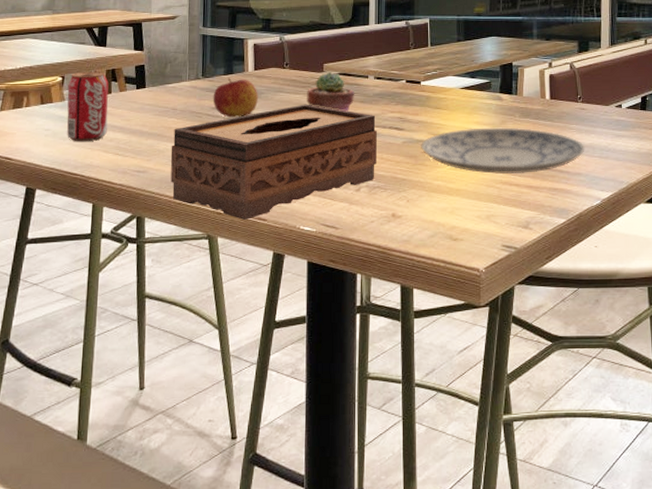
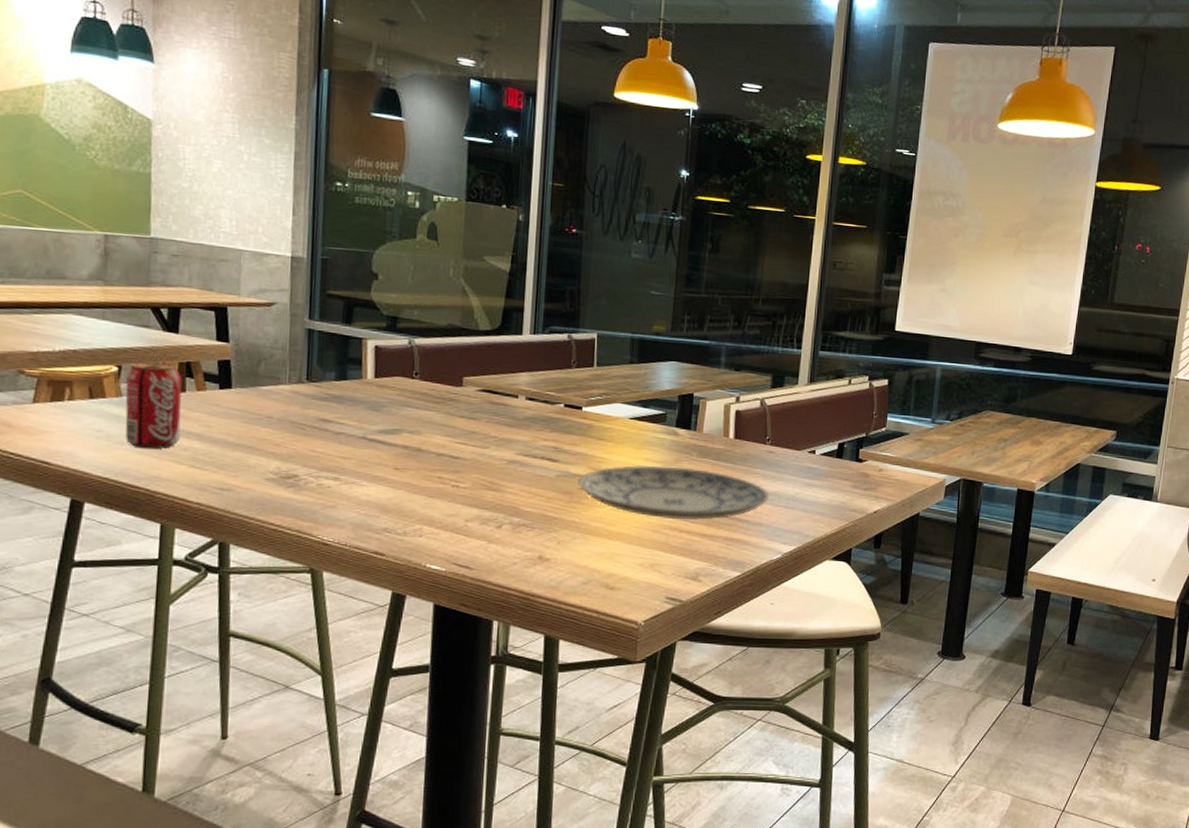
tissue box: present [170,104,377,220] -> none [263,422,526,553]
apple: present [213,78,258,118] -> none [320,384,379,433]
potted succulent: present [307,72,355,112] -> none [440,387,501,436]

